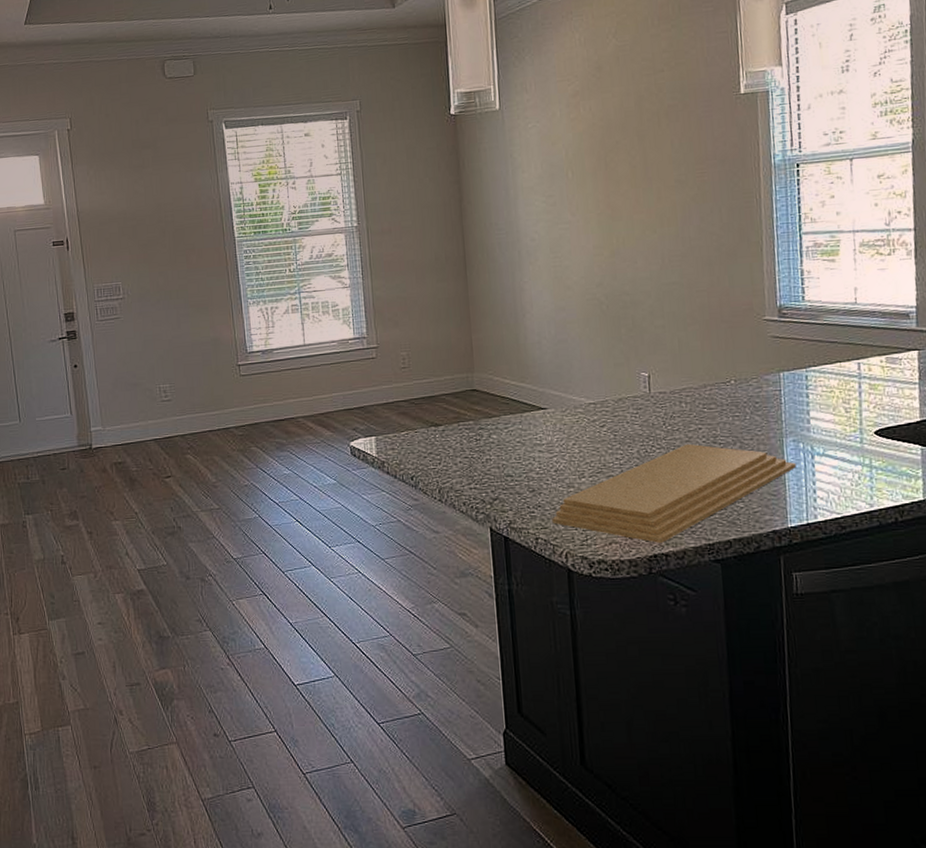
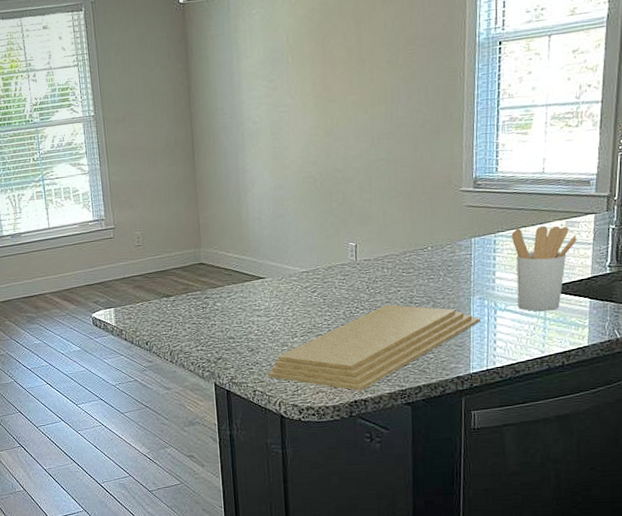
utensil holder: none [824,361,900,459] -> present [511,225,577,312]

